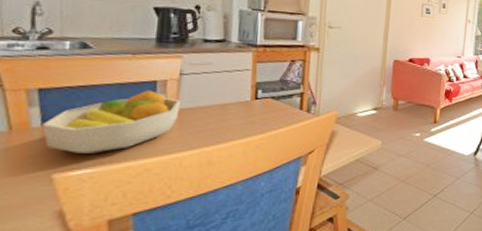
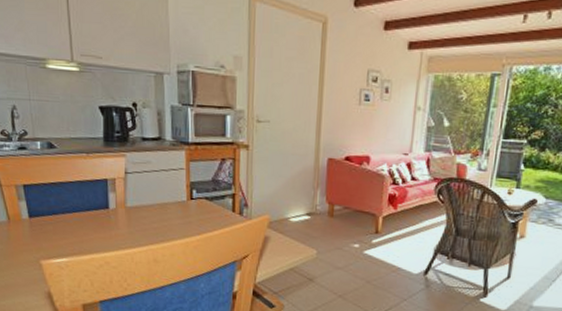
fruit bowl: present [42,90,180,154] -> none [29,188,127,245]

